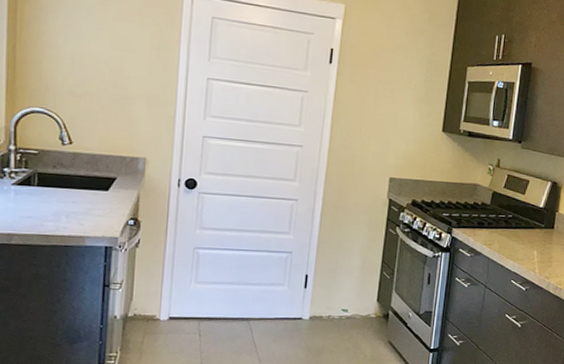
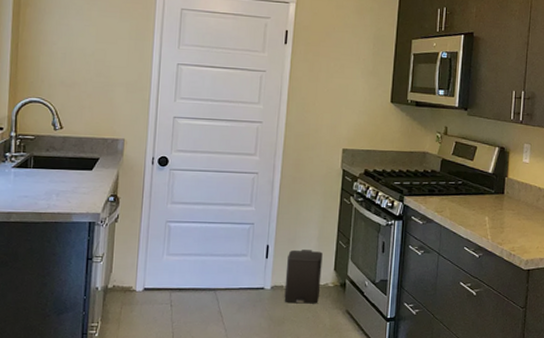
pedal bin: none [323,279,365,335] -> present [284,249,323,304]

